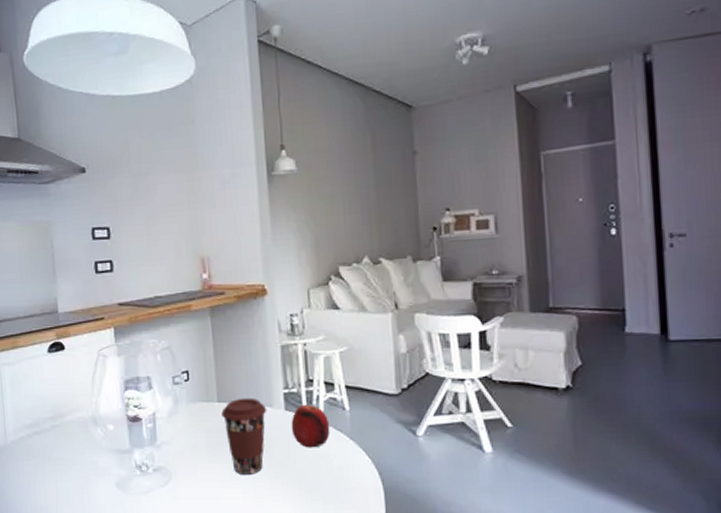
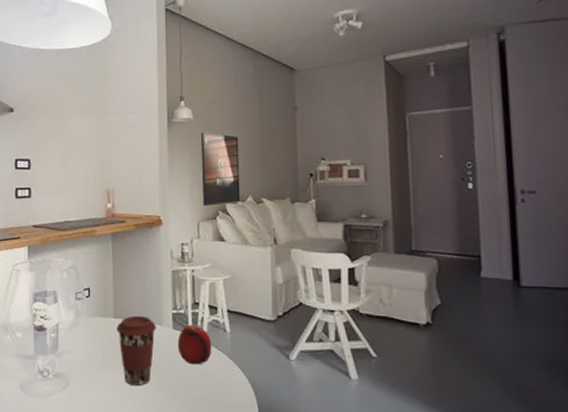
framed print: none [307,185,355,270] -> present [201,132,241,206]

